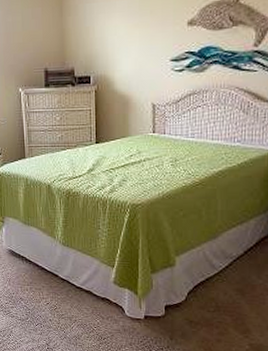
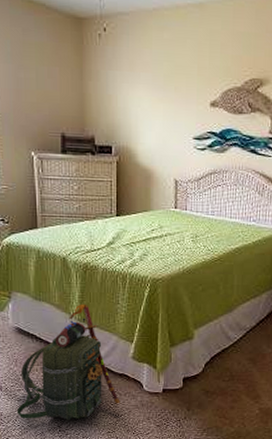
backpack: none [10,228,103,339] -> present [16,304,120,420]

